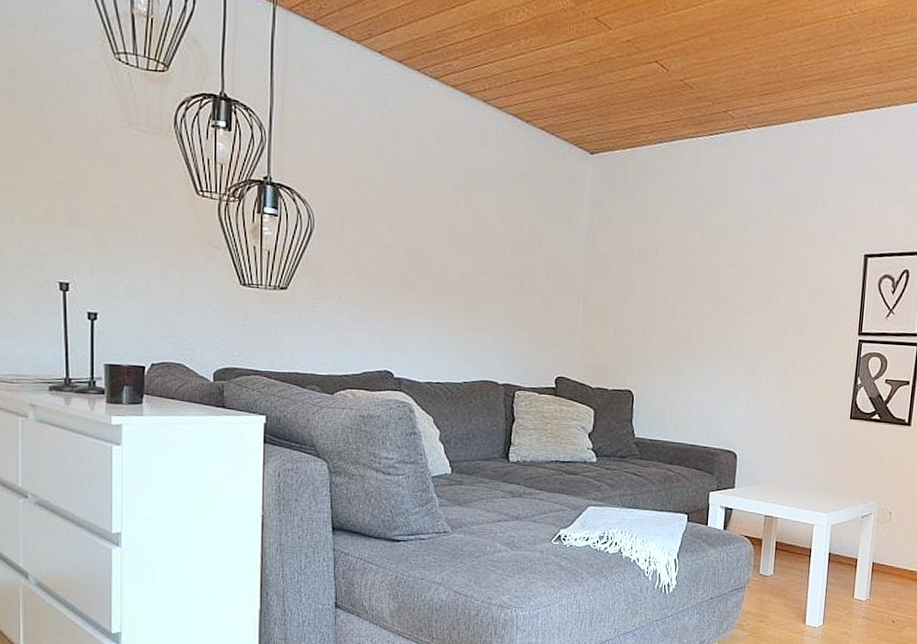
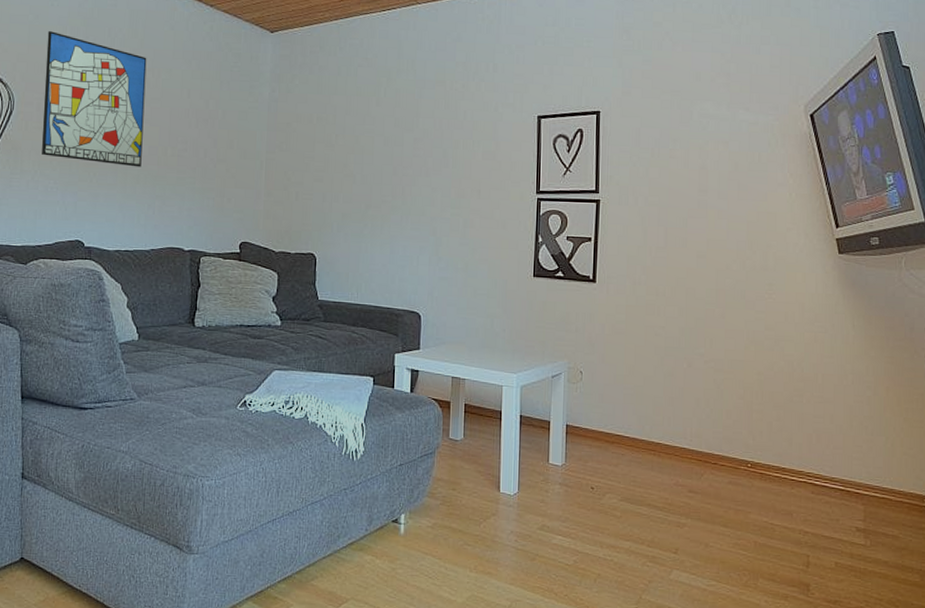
wall art: none [346,143,458,296] -> present [42,31,147,167]

